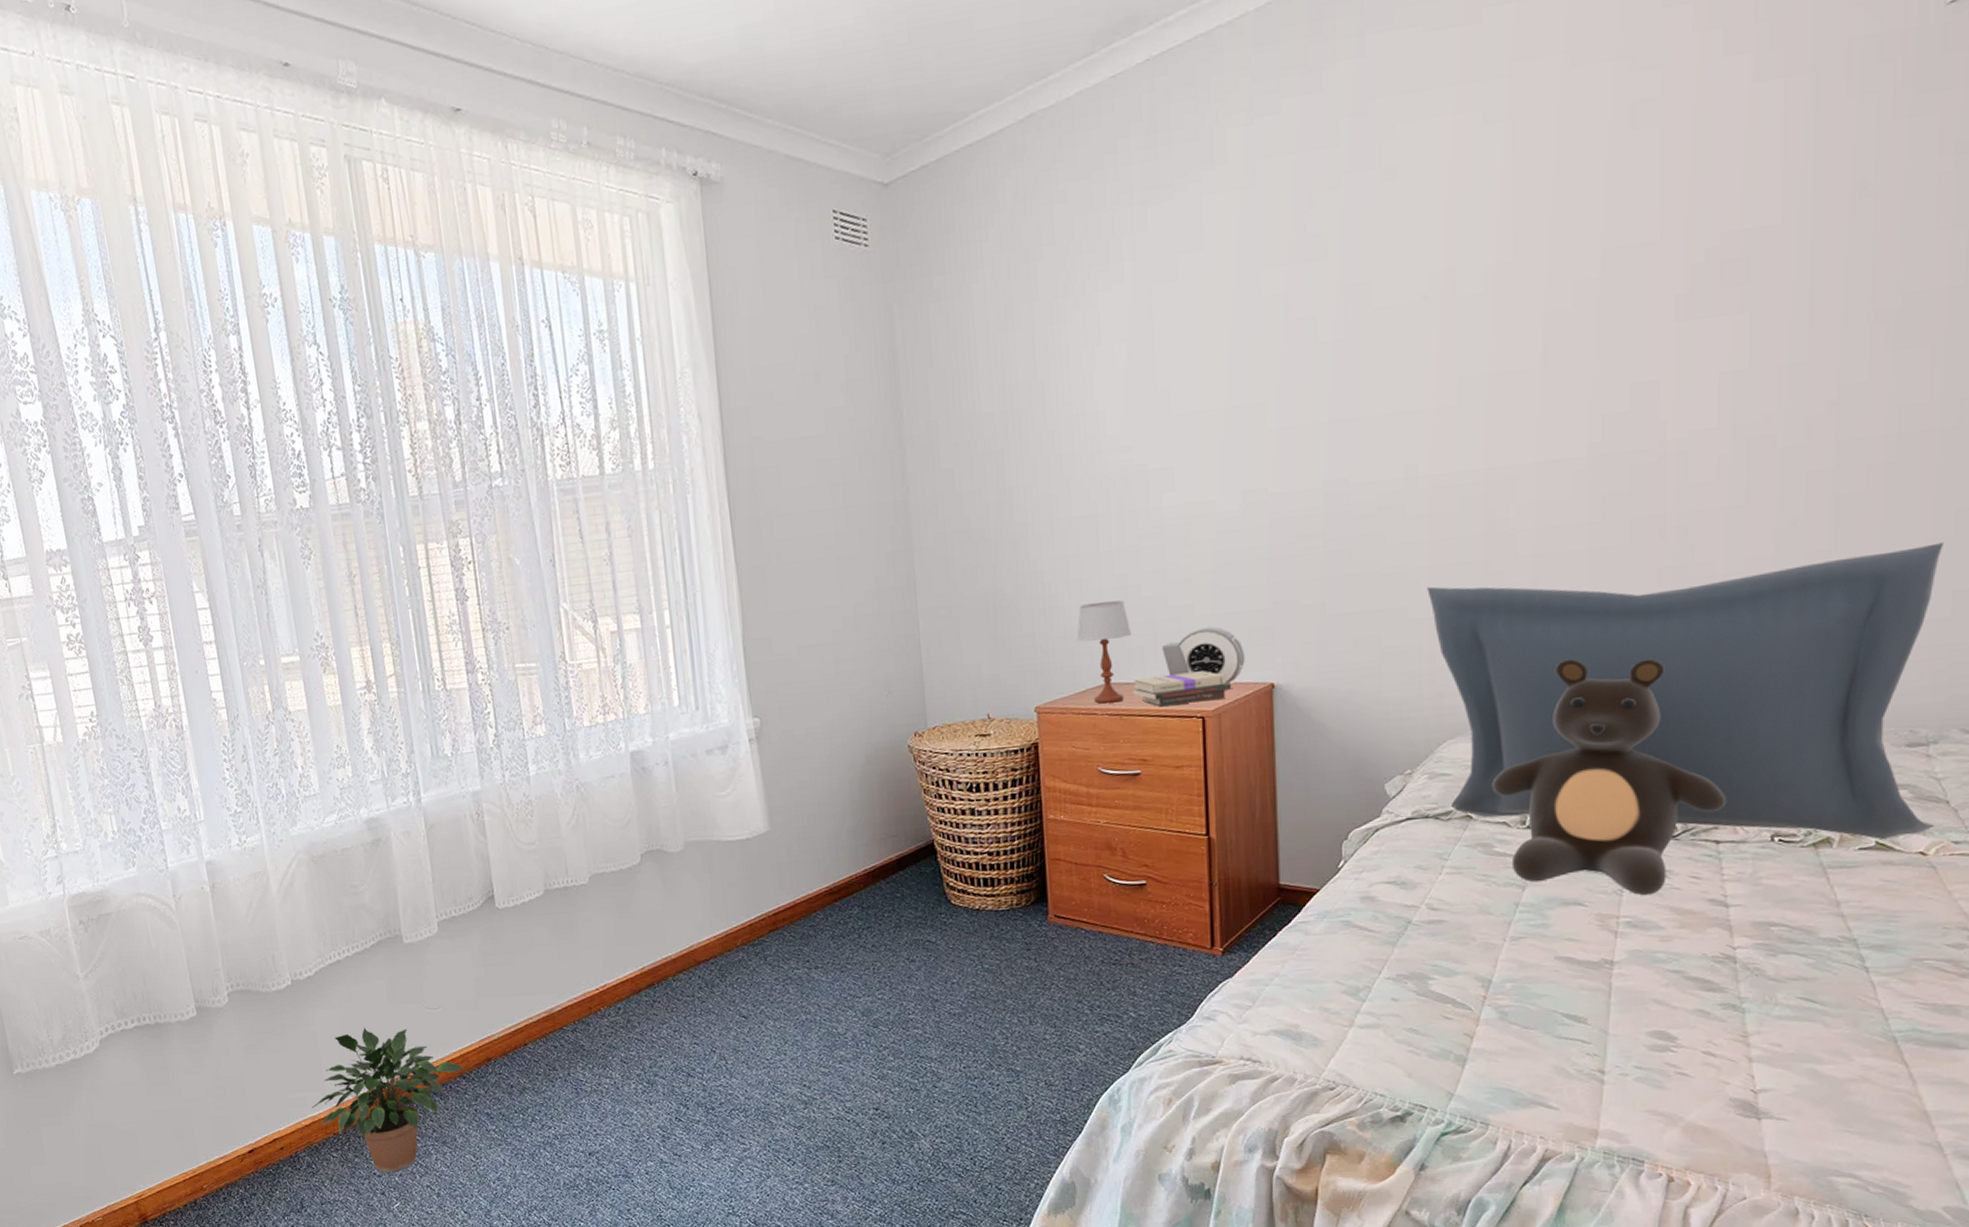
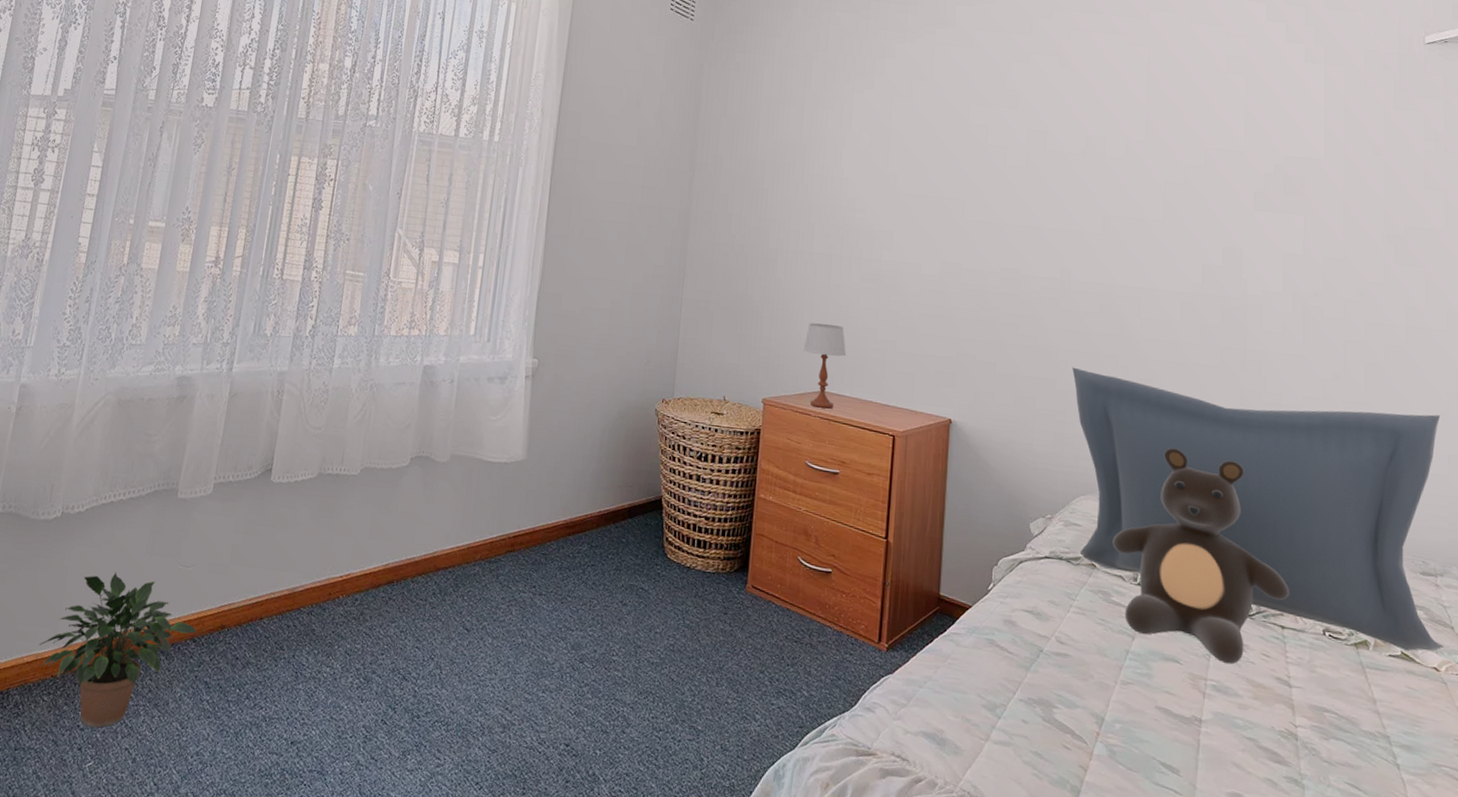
books: present [1132,671,1232,707] -> none [841,392,919,424]
alarm clock: present [1162,626,1246,684] -> none [868,362,932,412]

